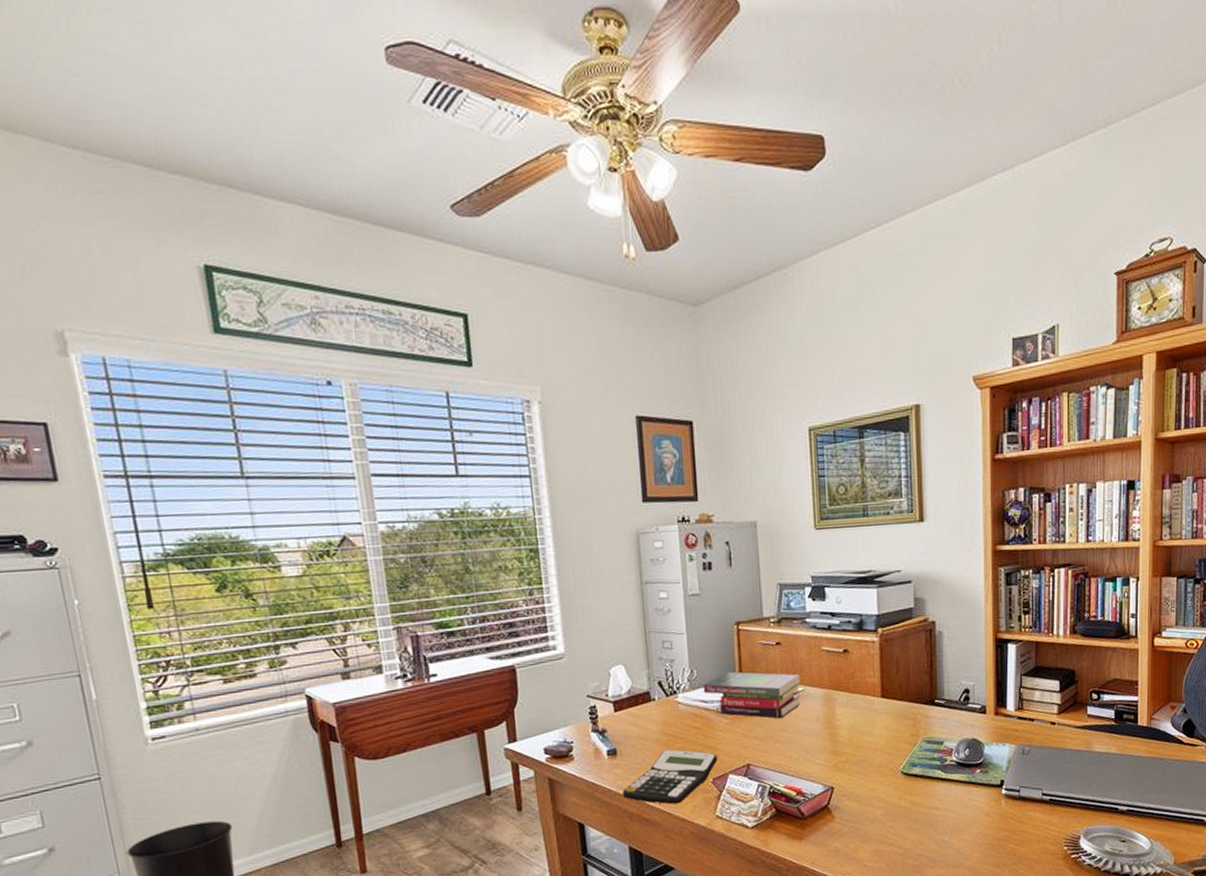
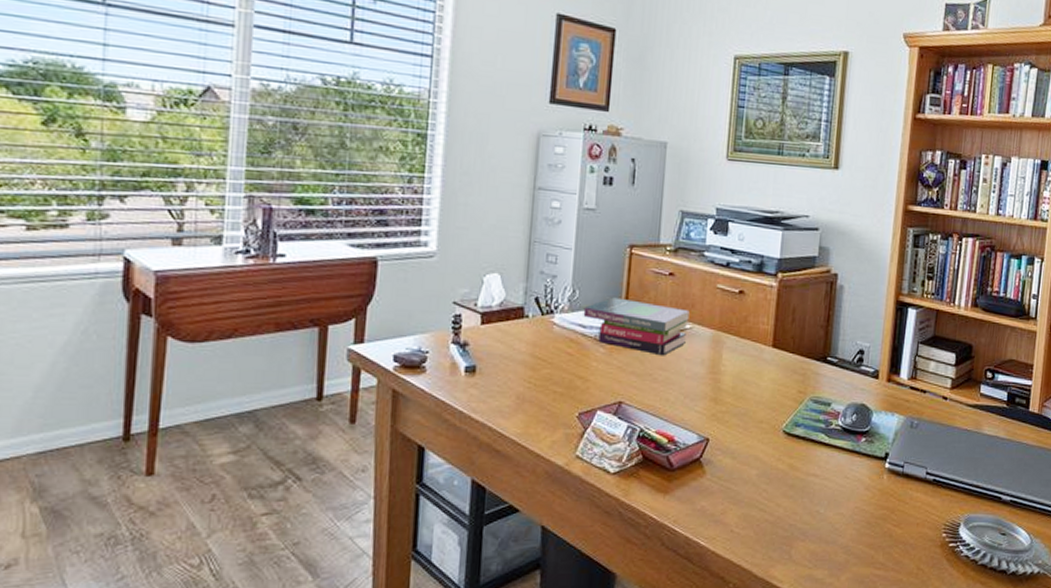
calculator: present [622,749,718,805] -> none [475,375,588,437]

